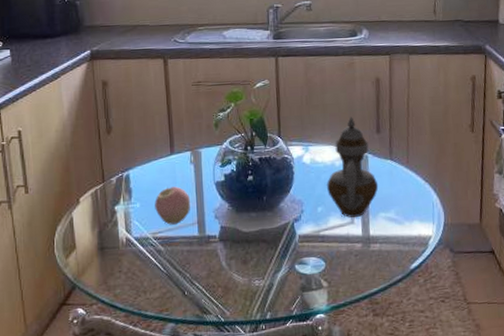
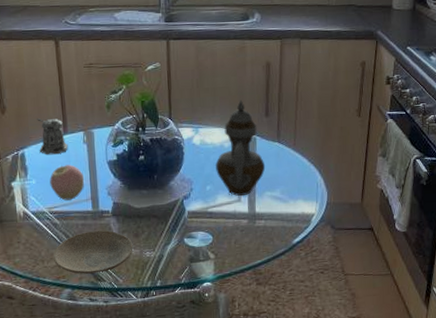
pepper shaker: none [143,138,175,177] -> present [37,118,68,155]
plate: none [156,257,242,307] -> present [53,230,133,274]

